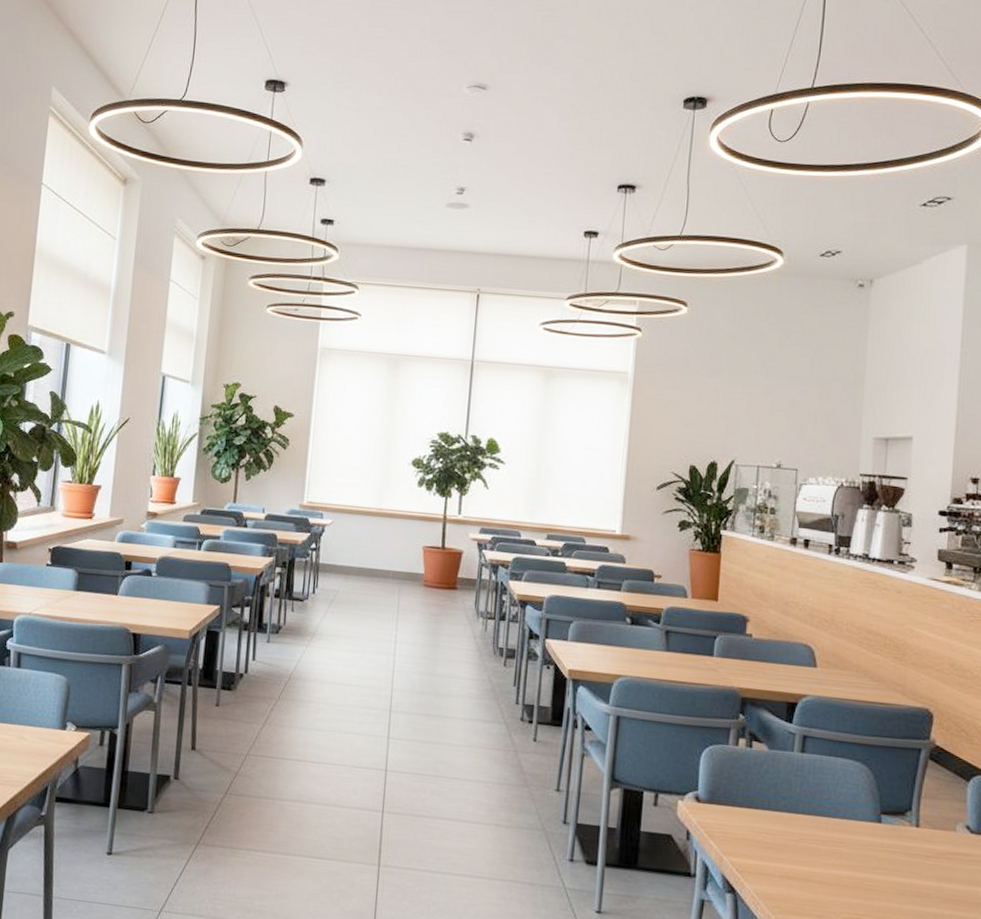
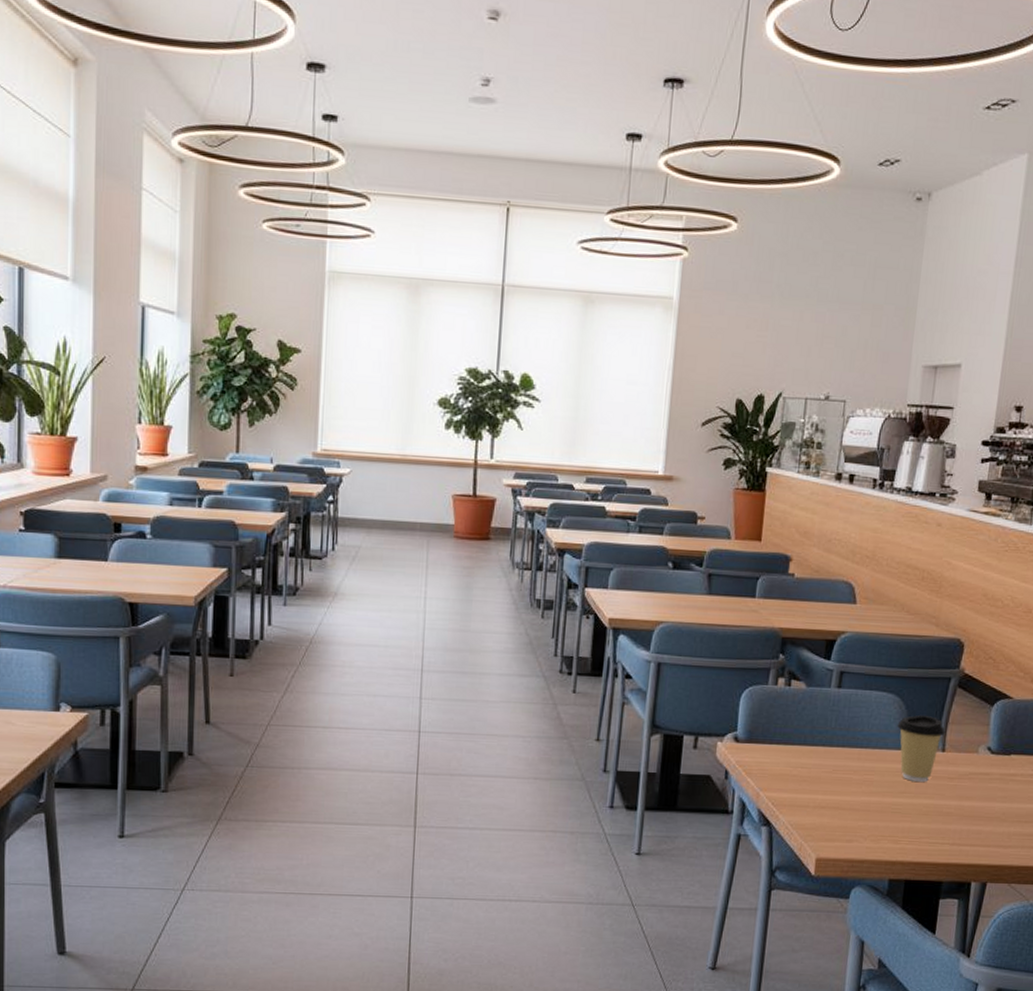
coffee cup: none [866,786,918,859] -> present [897,714,945,782]

